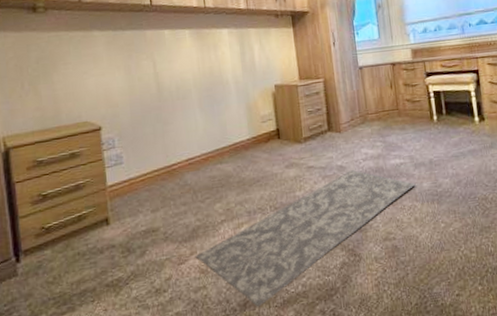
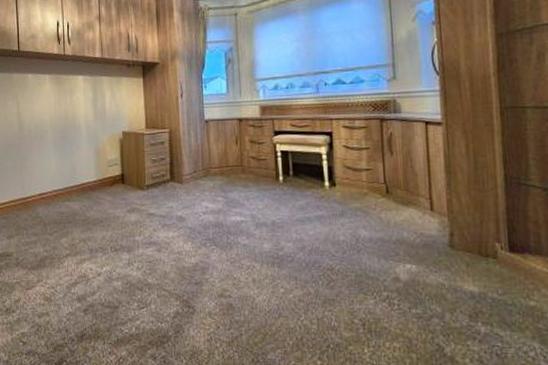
rug: present [195,170,416,307] -> none [41,222,256,341]

